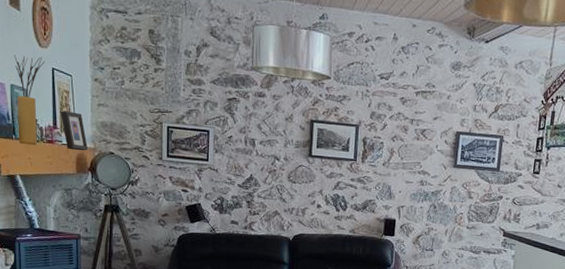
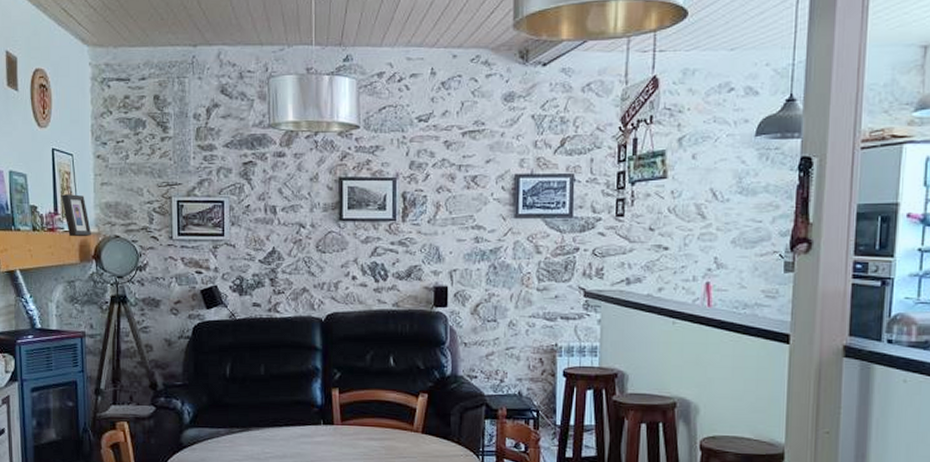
vase: present [14,55,45,146] -> none [13,138,45,236]

